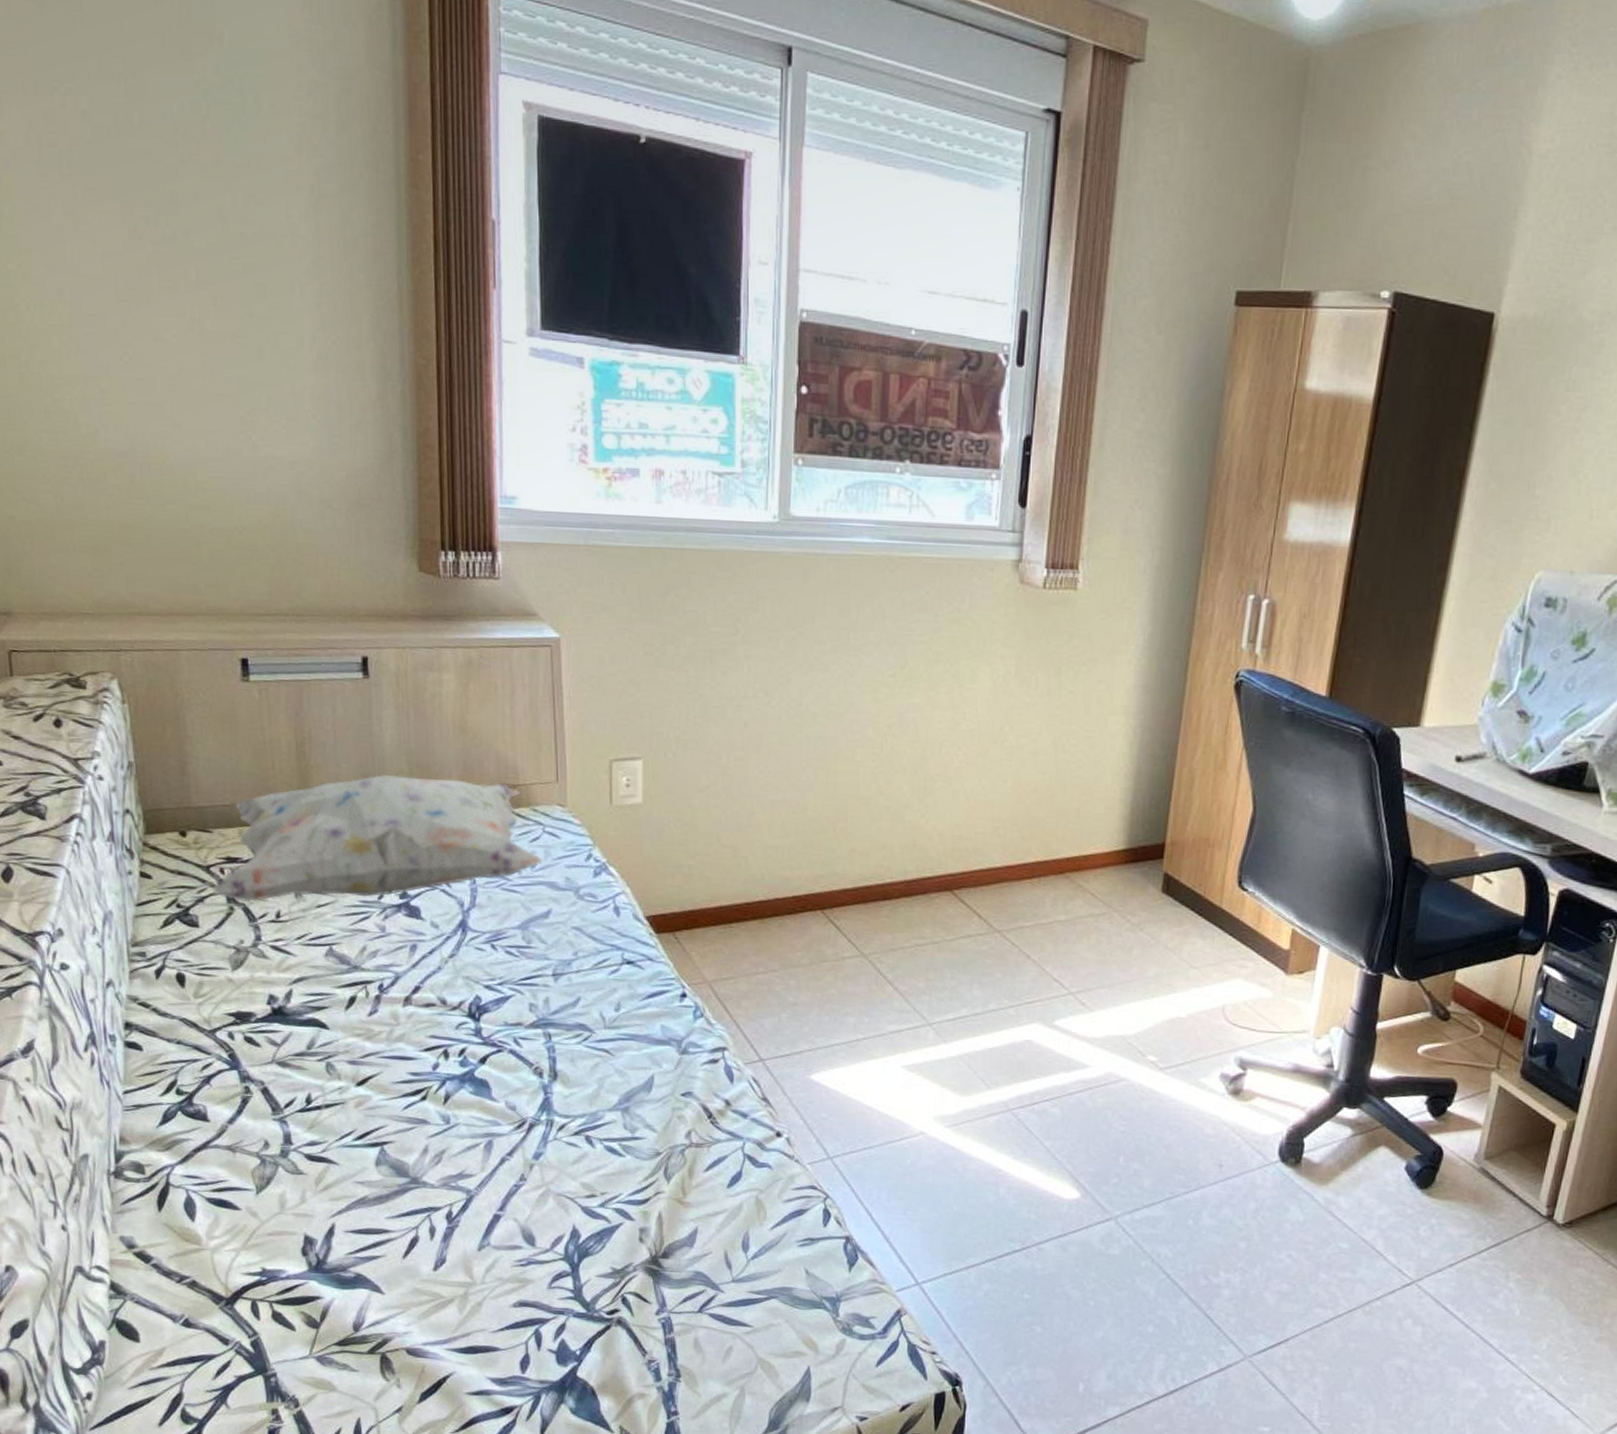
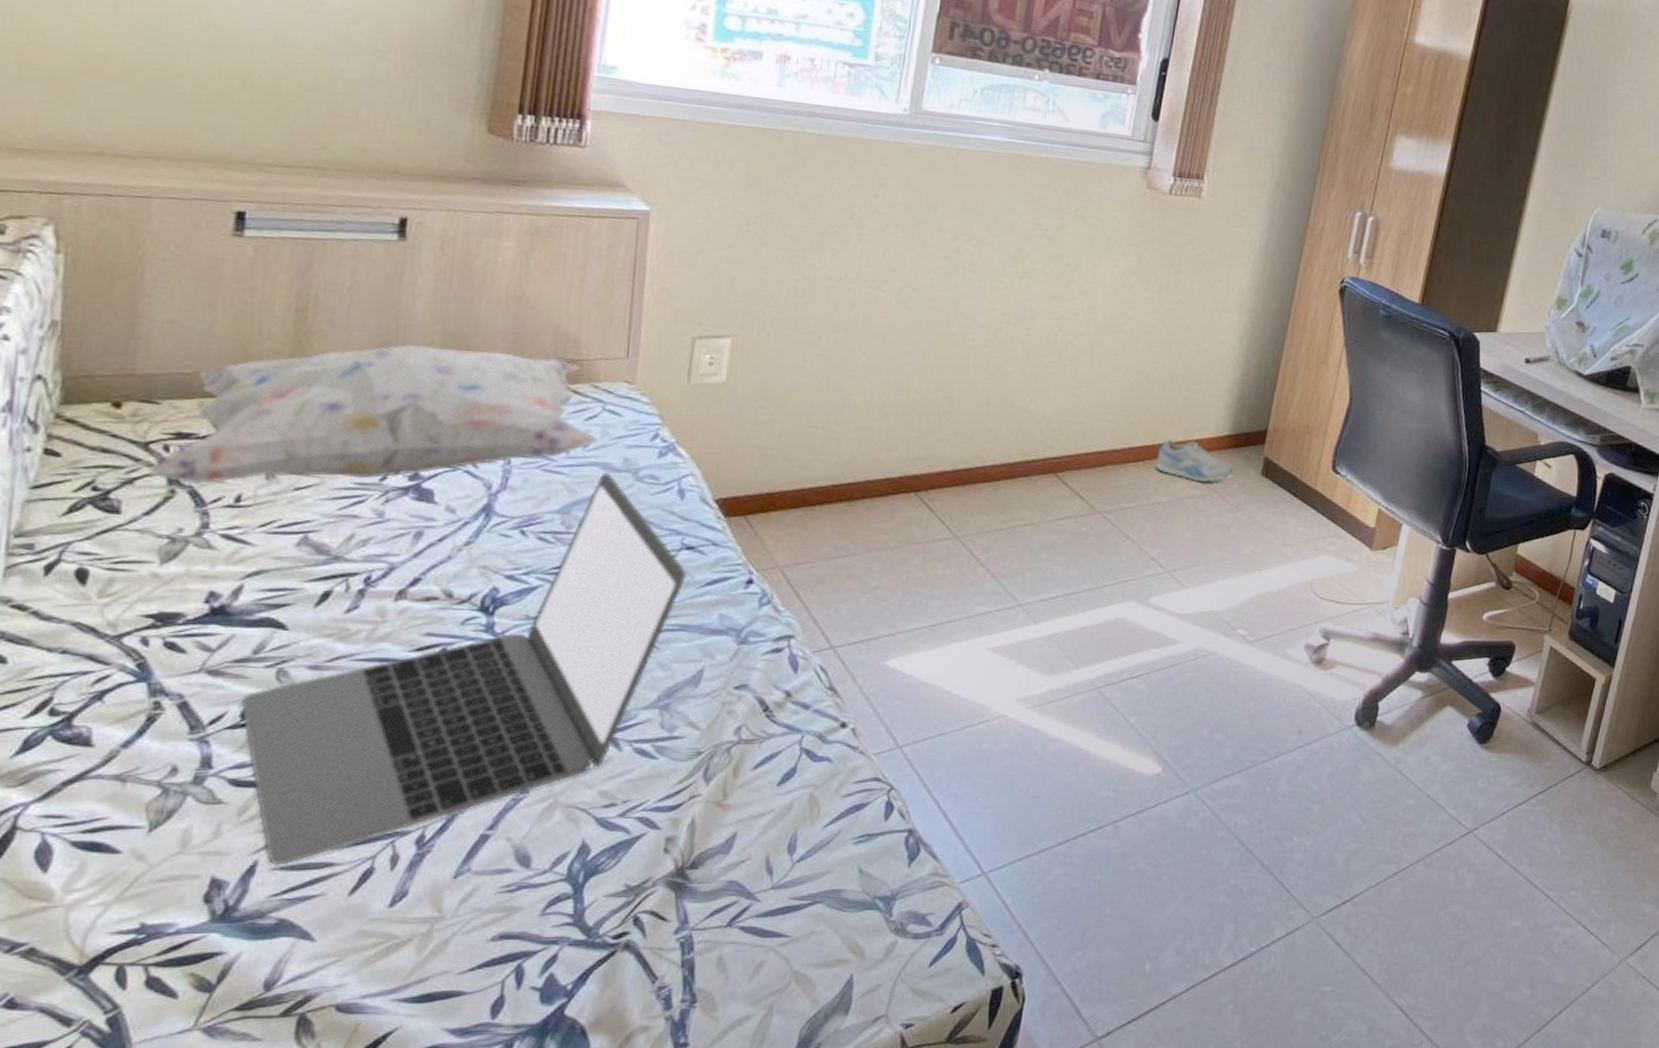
laptop: none [305,891,629,1229] -> present [241,472,687,865]
sneaker: none [1050,854,1132,900] -> present [1155,439,1233,482]

